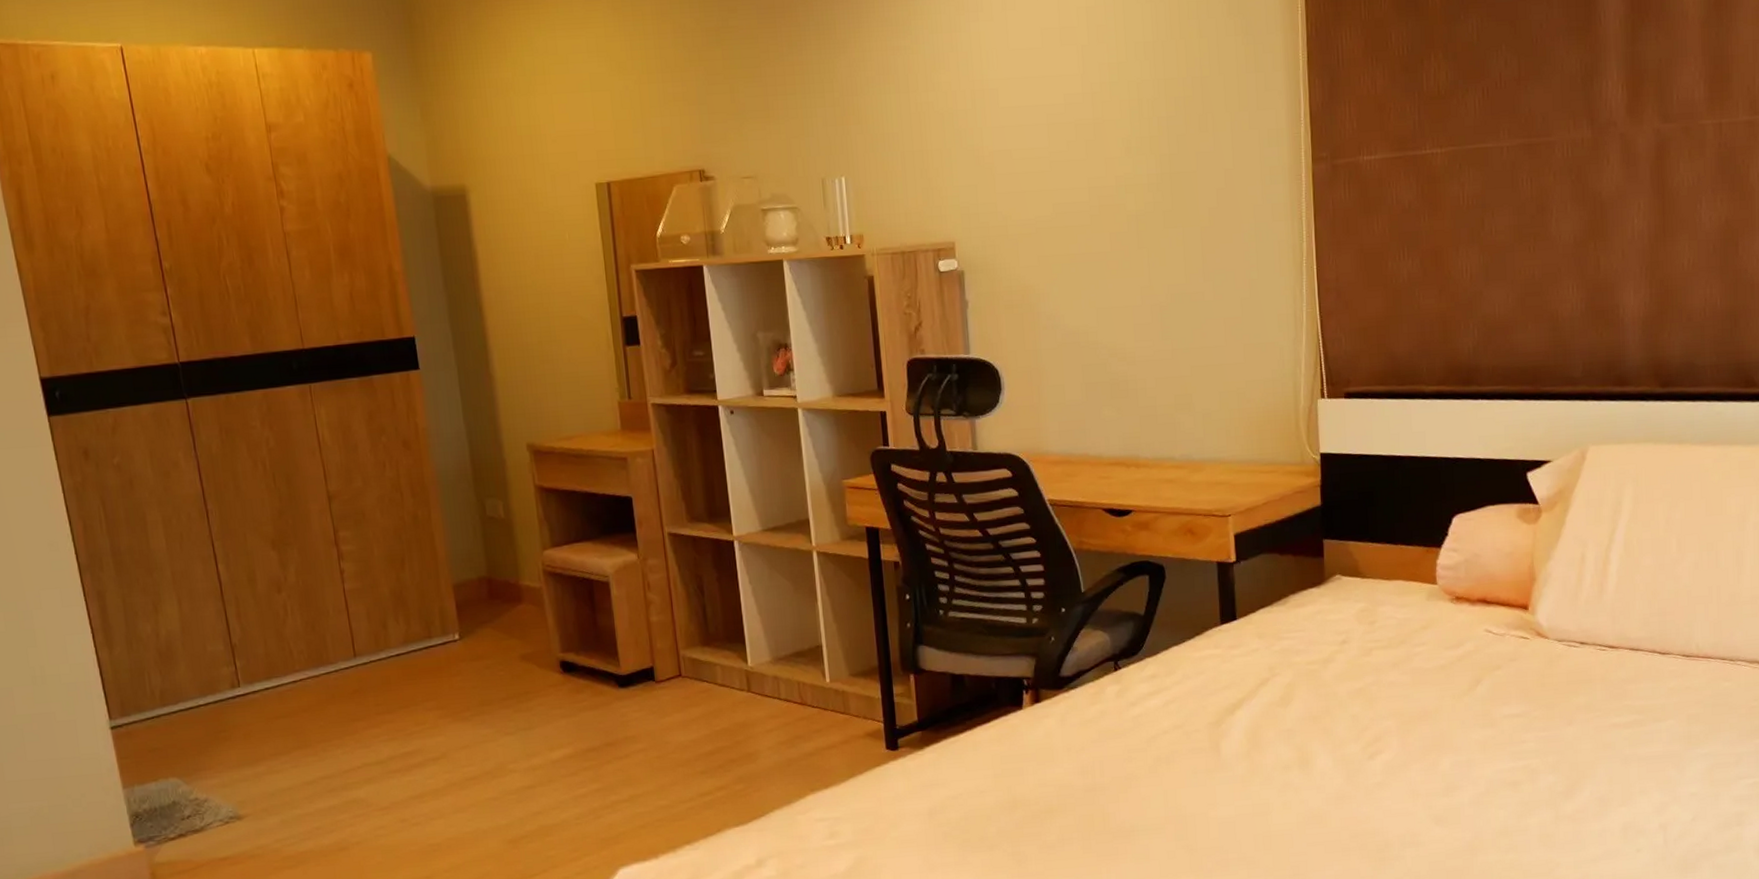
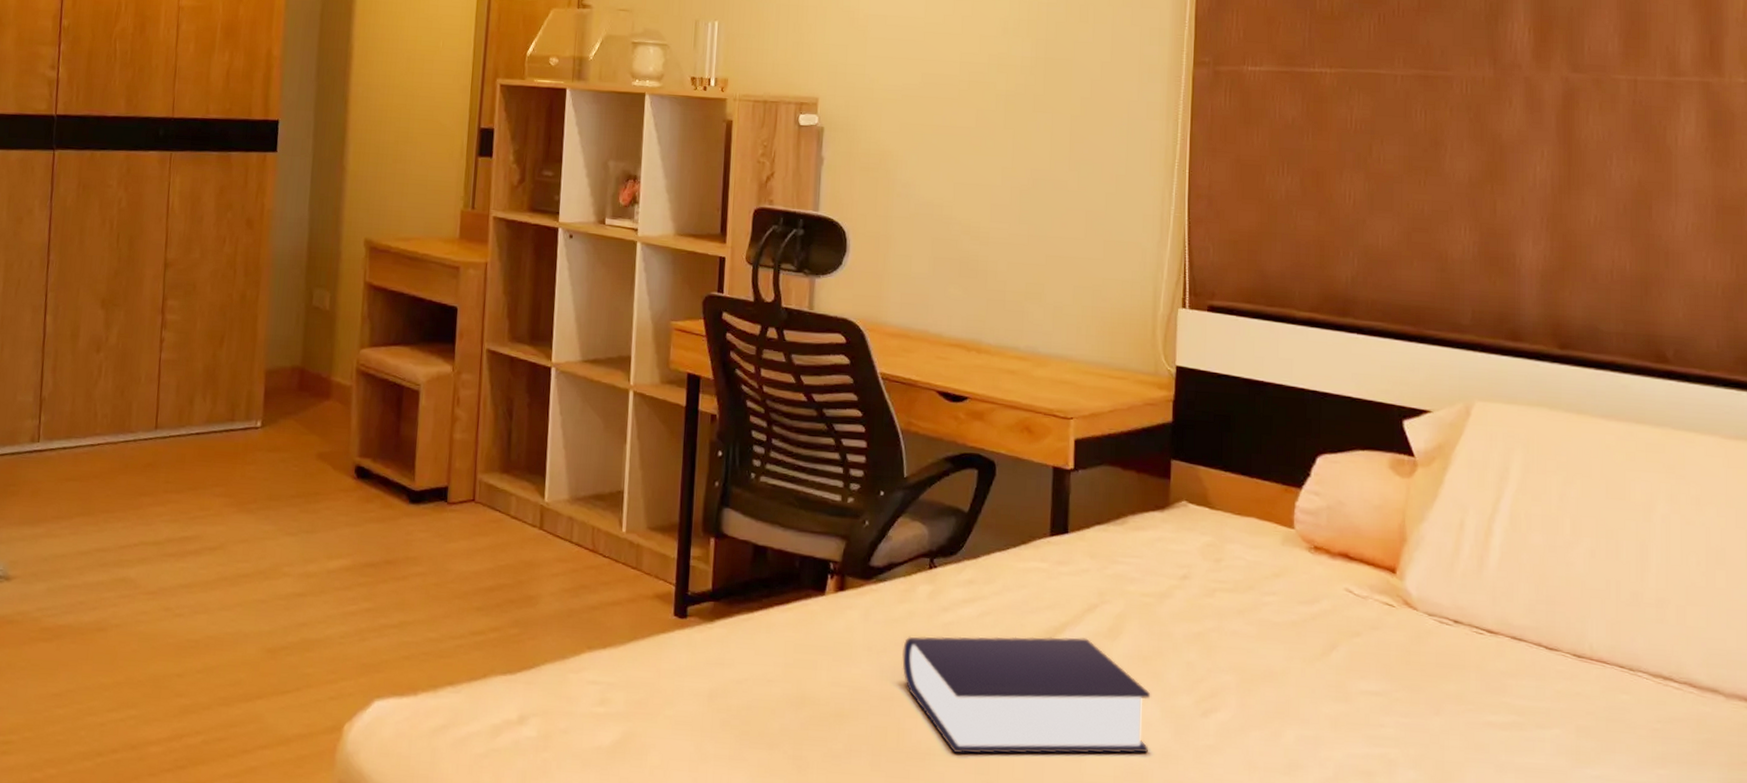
book: none [1099,709,1325,826] -> present [902,636,1151,754]

